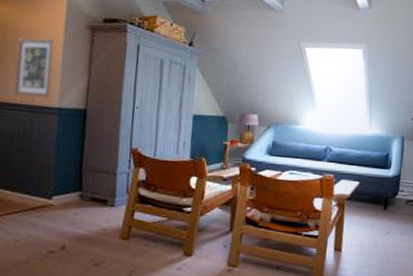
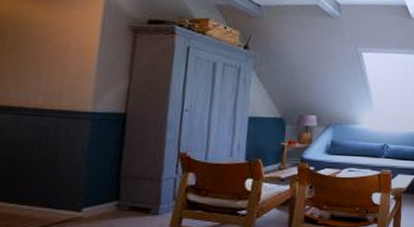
wall art: present [14,37,56,99] -> none [34,37,90,103]

